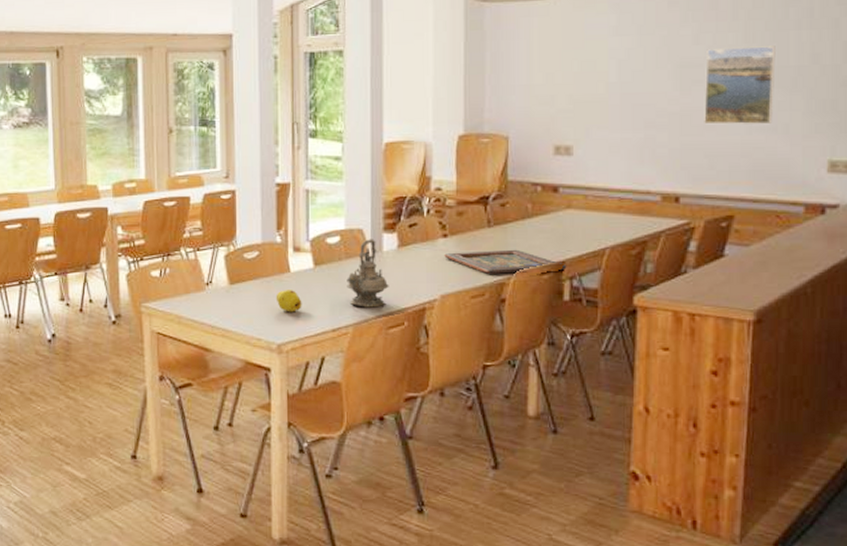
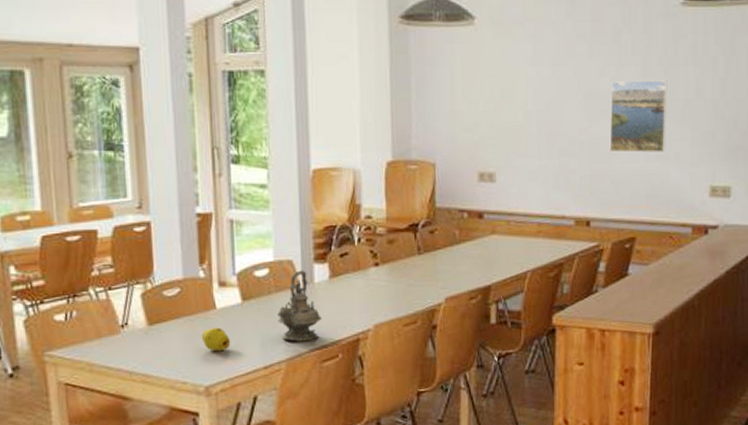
religious icon: present [444,249,567,275] -> none [376,275,493,302]

